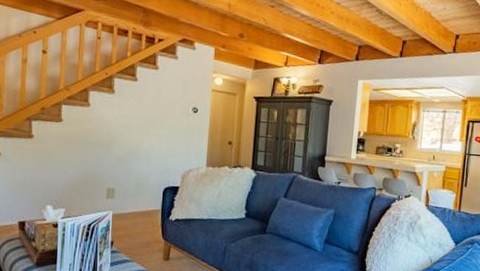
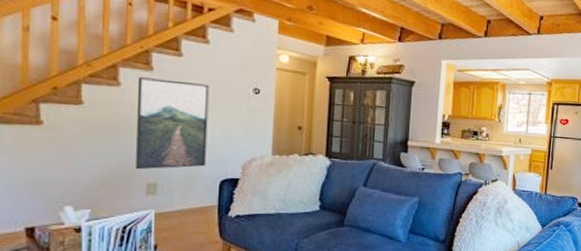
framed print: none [99,99,158,177] -> present [135,77,210,170]

